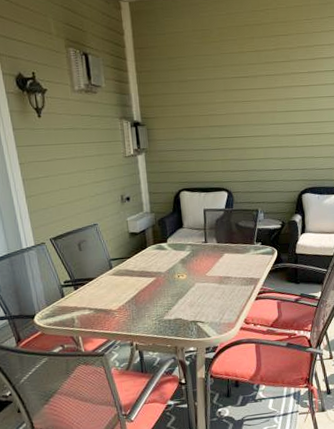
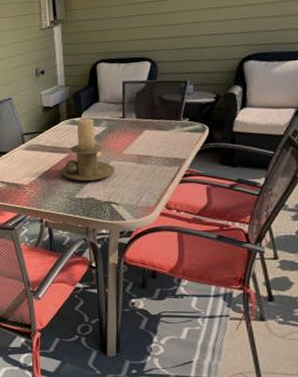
candle holder: none [149,243,200,304] -> present [61,118,115,182]

